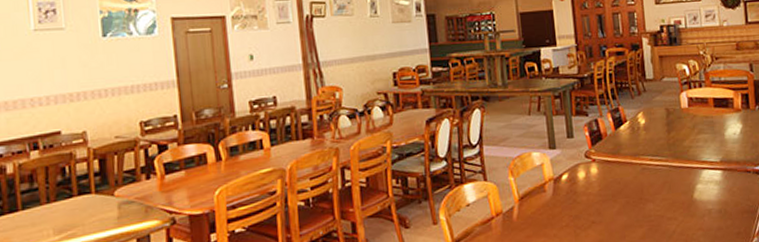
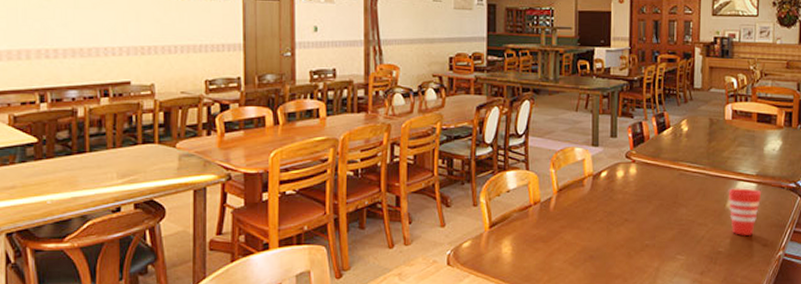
cup: none [694,176,729,227] -> present [728,188,762,237]

